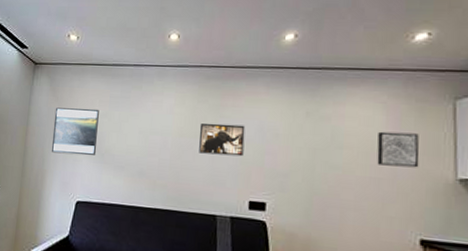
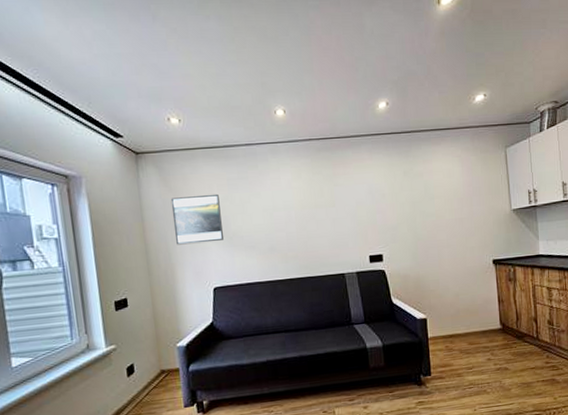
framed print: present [199,123,246,157] -> none [318,190,359,221]
wall art: present [377,131,420,168] -> none [458,178,487,208]

